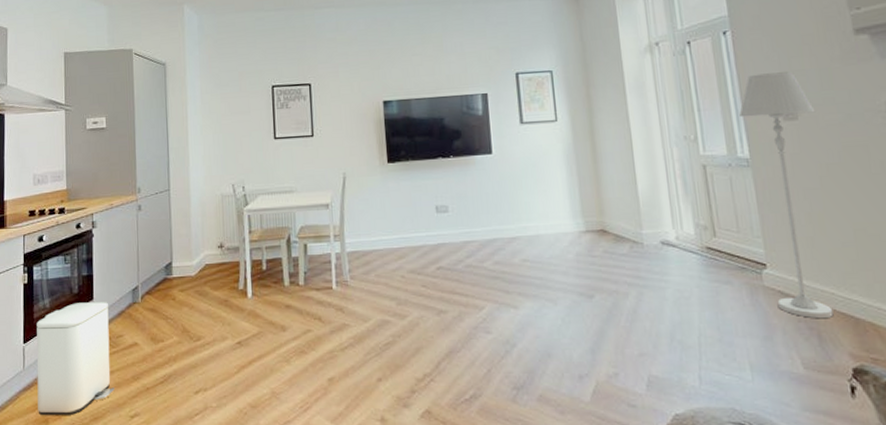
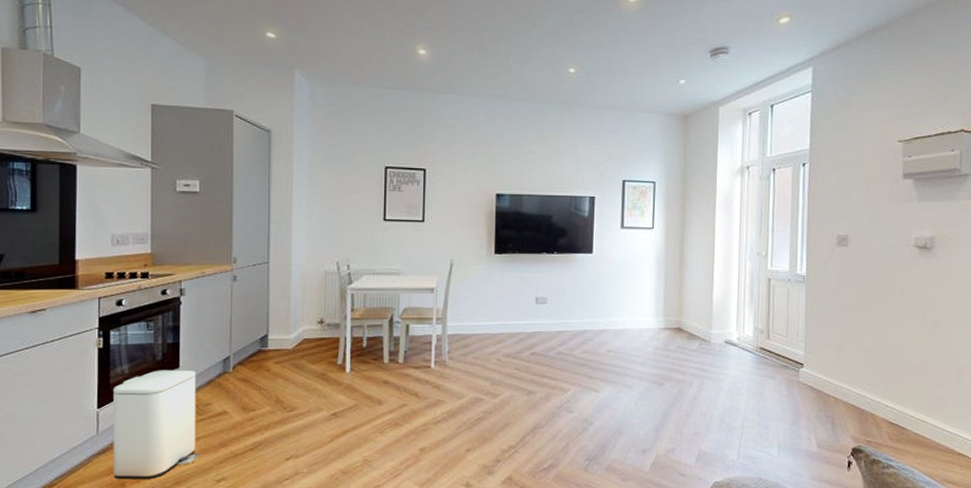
floor lamp: present [739,71,834,319] -> none [804,204,862,410]

